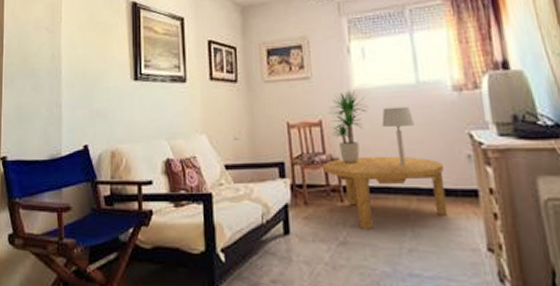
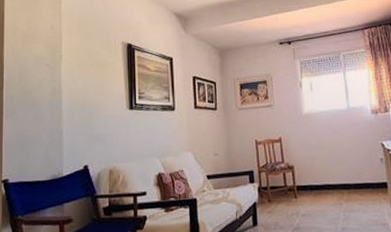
coffee table: present [323,156,448,229] -> none [282,162,368,217]
potted plant: present [329,91,369,163] -> none [286,115,315,169]
table lamp: present [381,106,414,165] -> none [324,126,346,168]

